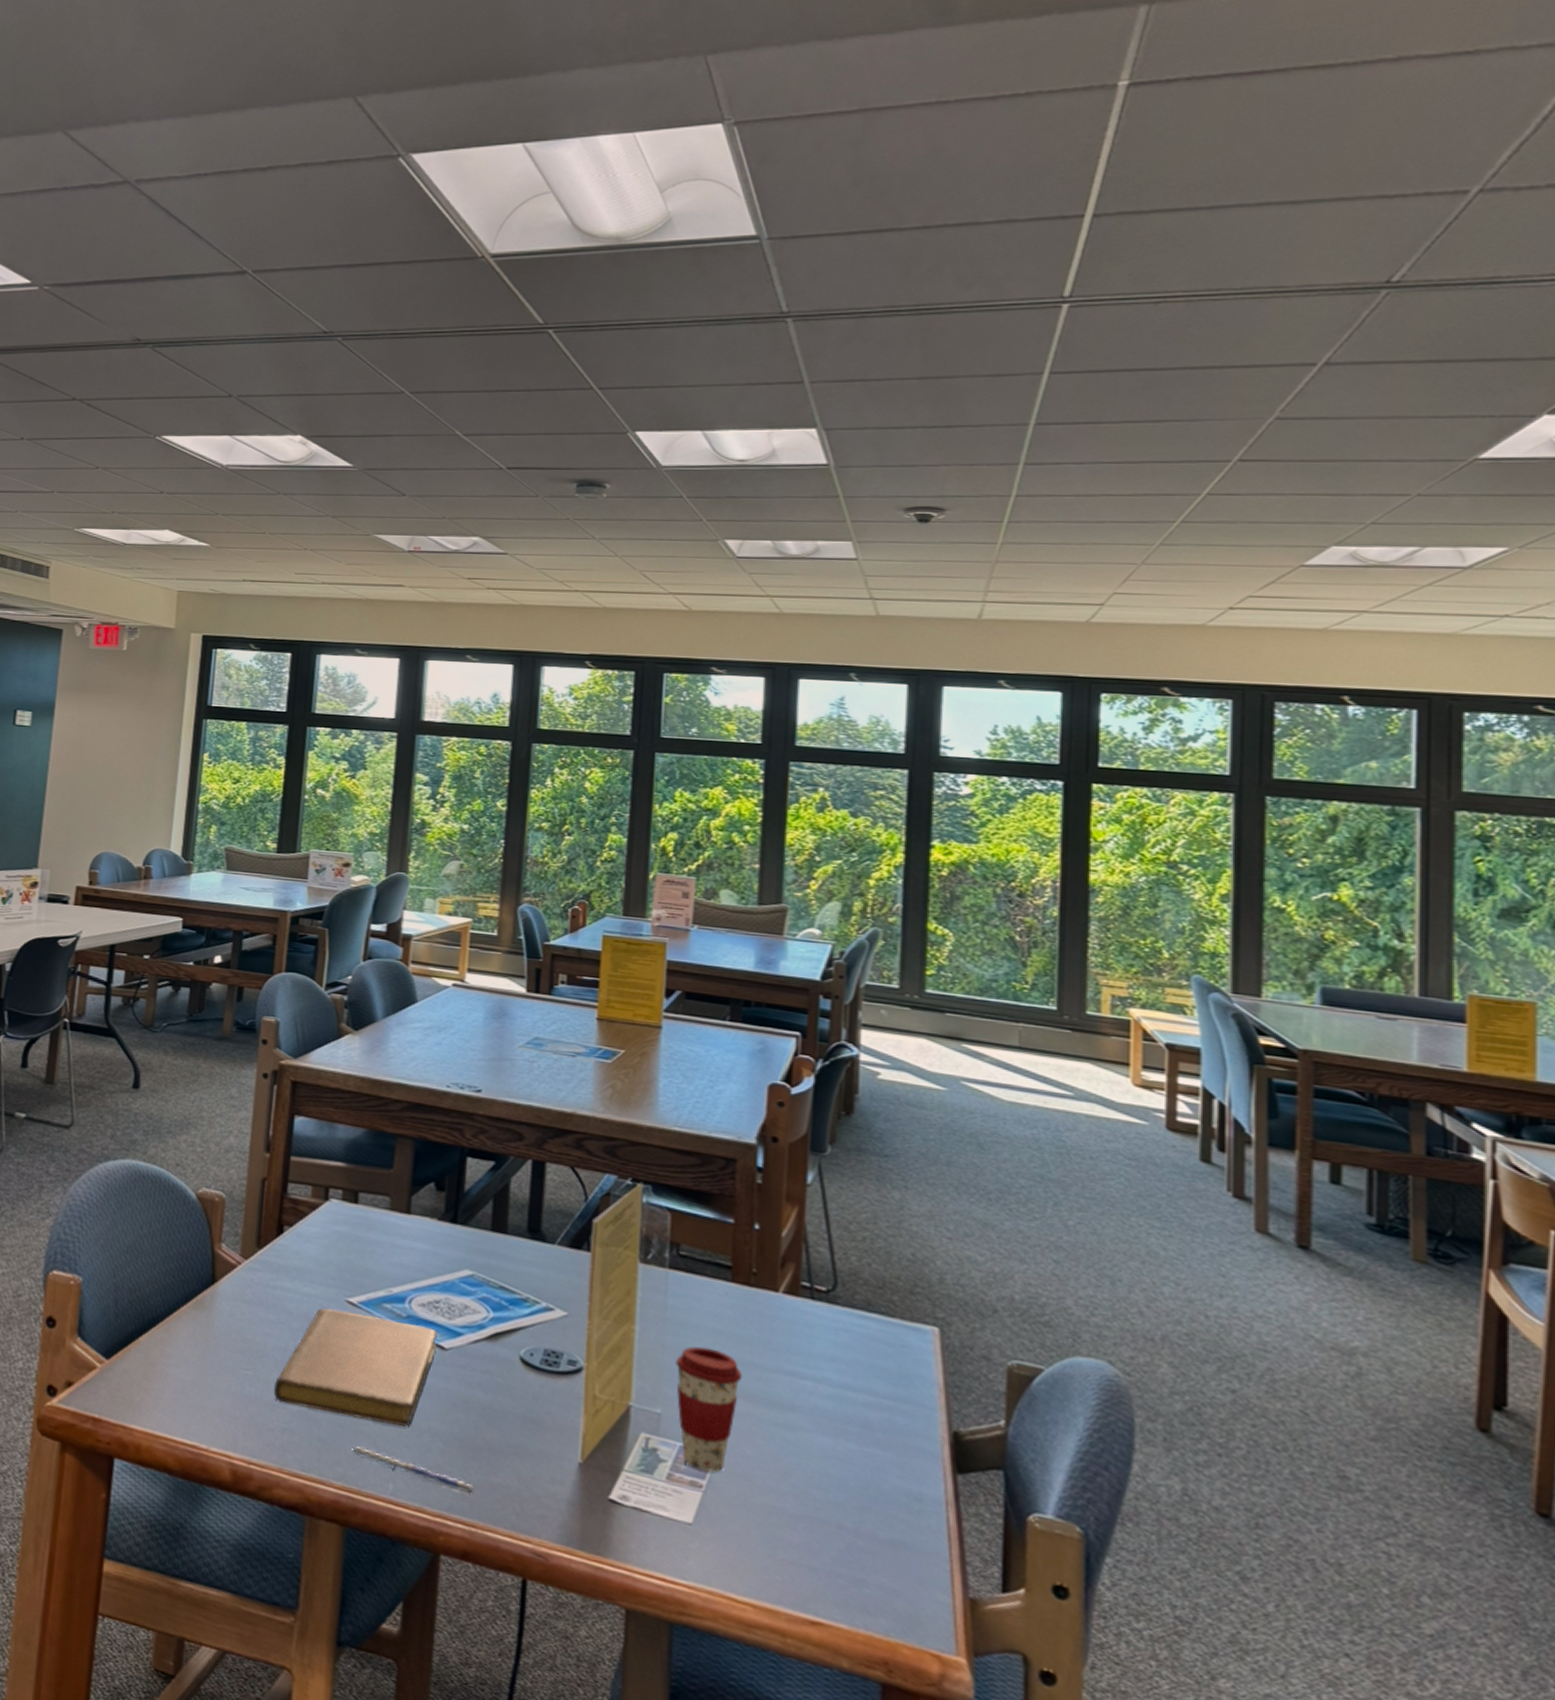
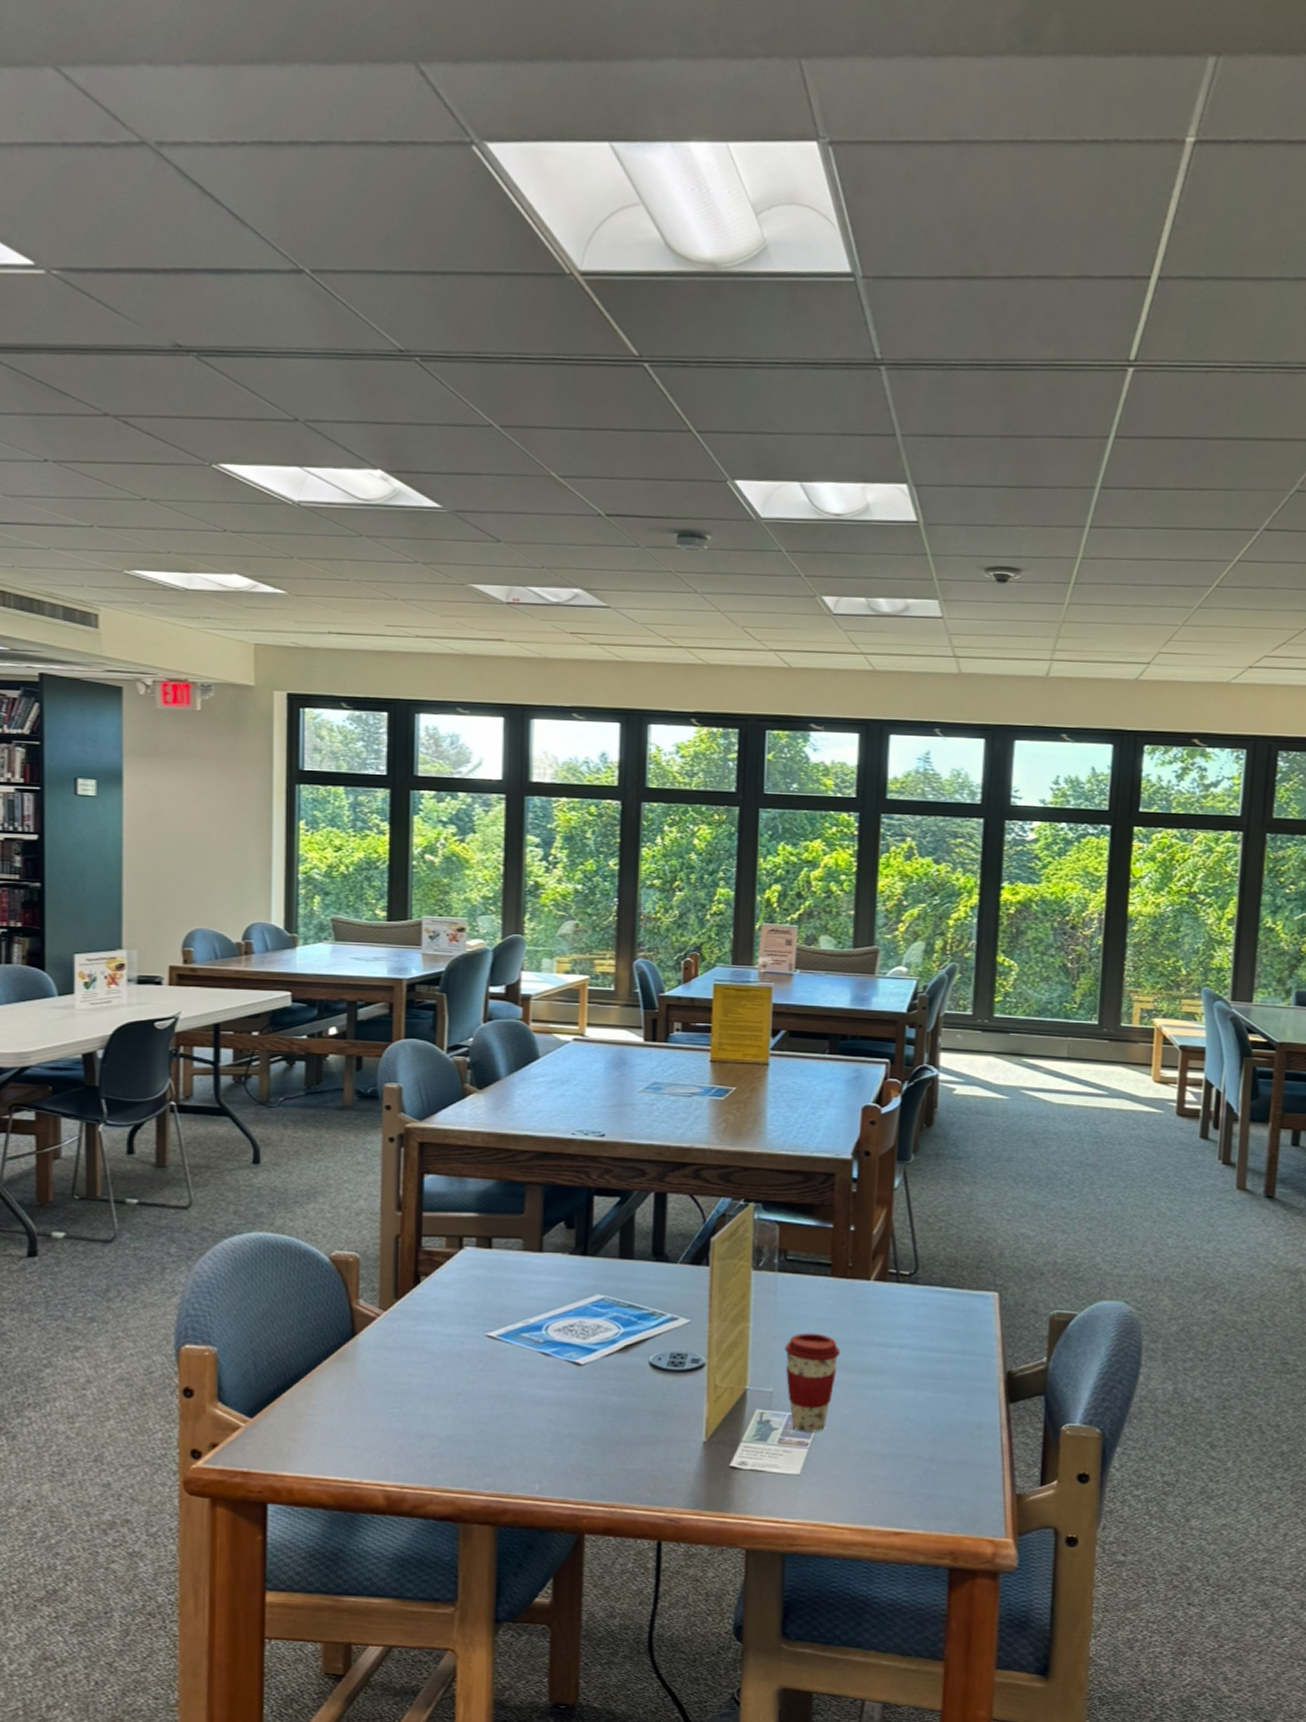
notebook: present [273,1308,437,1427] -> none [421,1344,573,1436]
pen: present [353,1446,474,1495] -> none [500,1458,612,1482]

